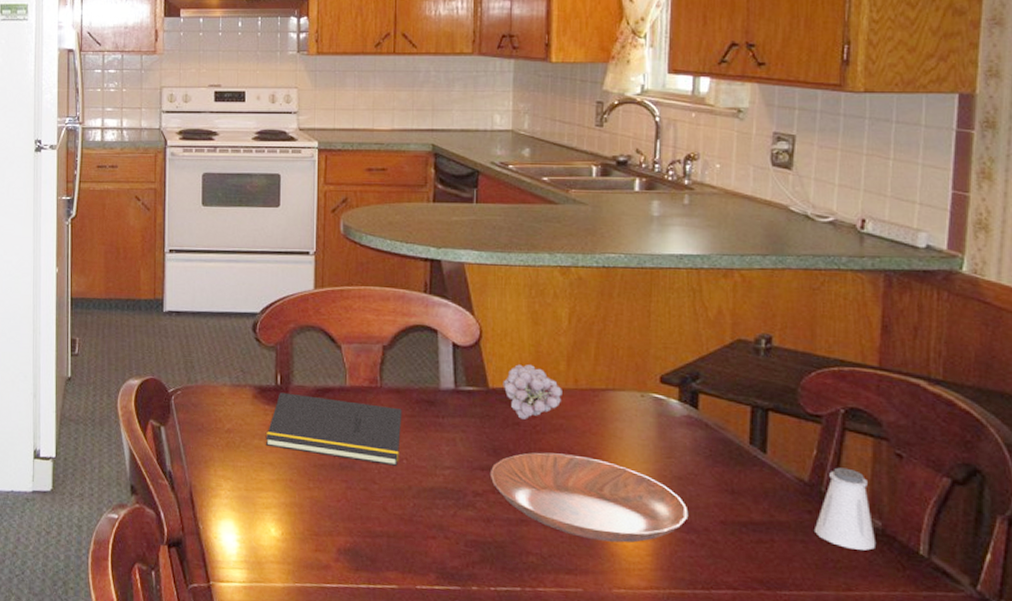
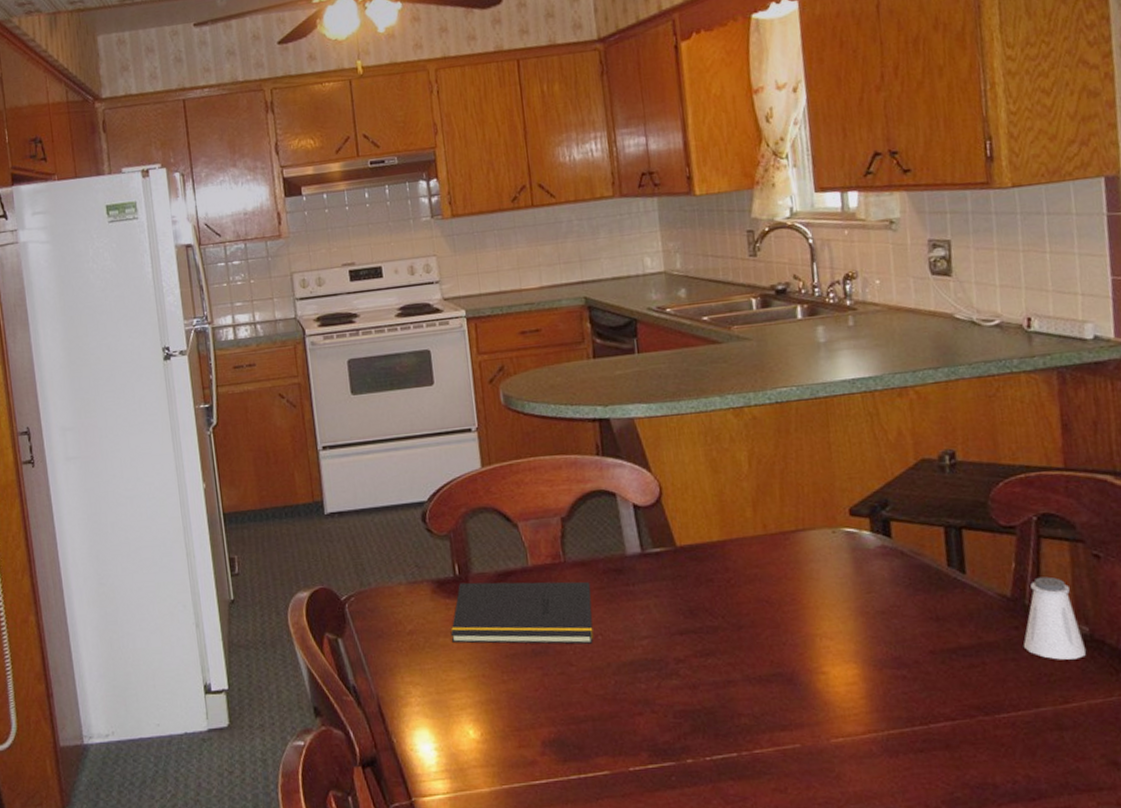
bowl: present [489,452,689,543] -> none [689,604,897,691]
fruit: present [503,364,562,419] -> none [690,516,753,575]

